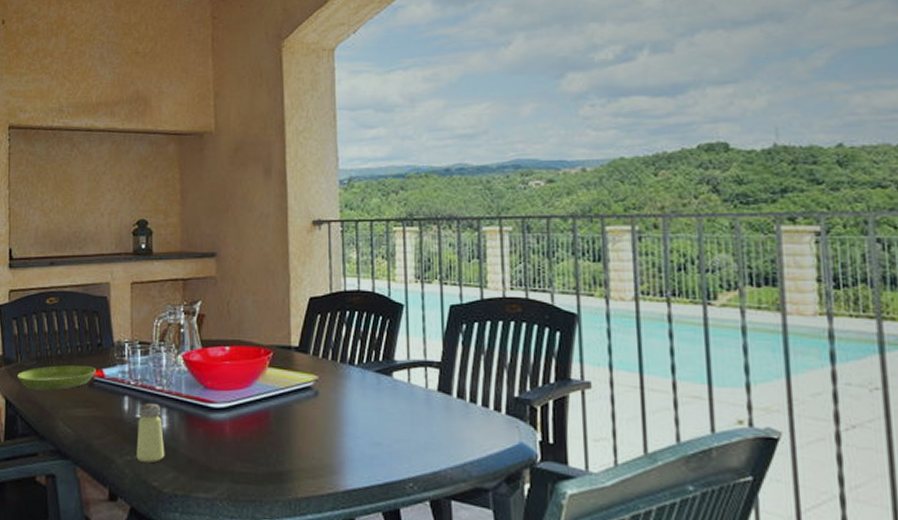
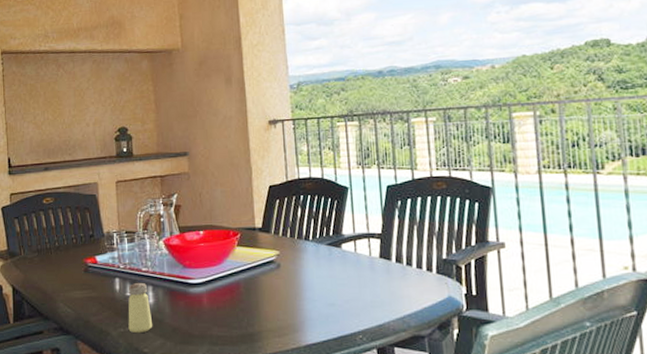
saucer: present [17,365,96,391] -> none [22,255,90,278]

